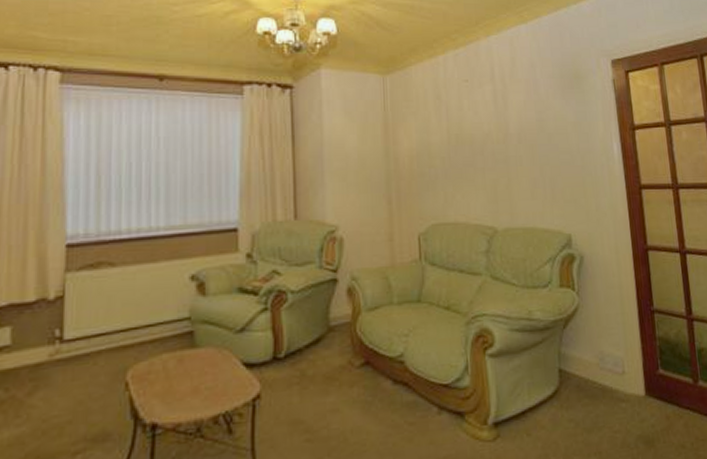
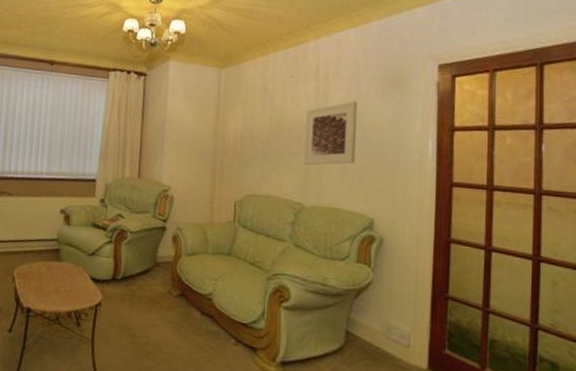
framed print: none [486,104,544,181] -> present [303,101,358,165]

